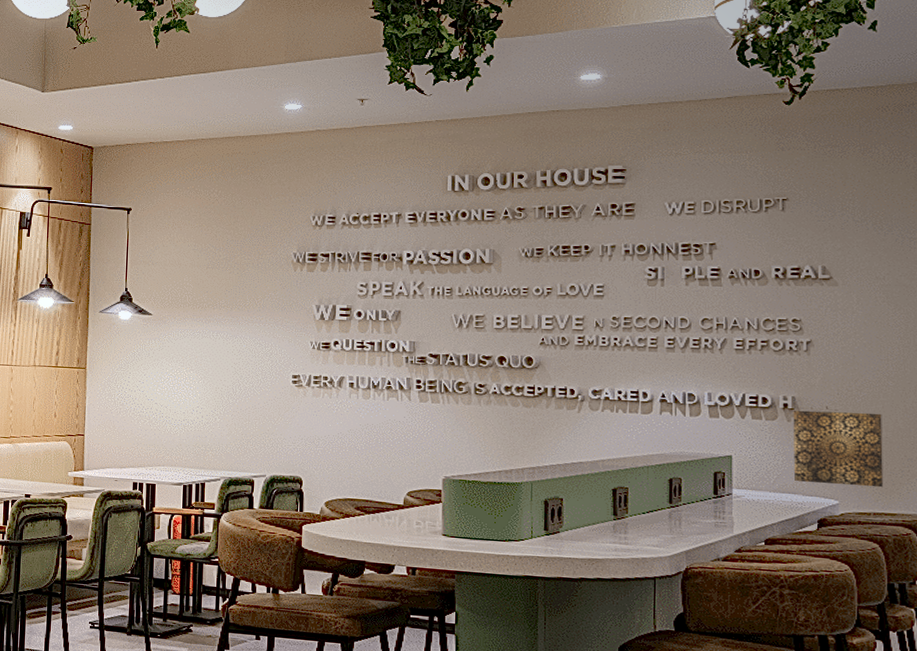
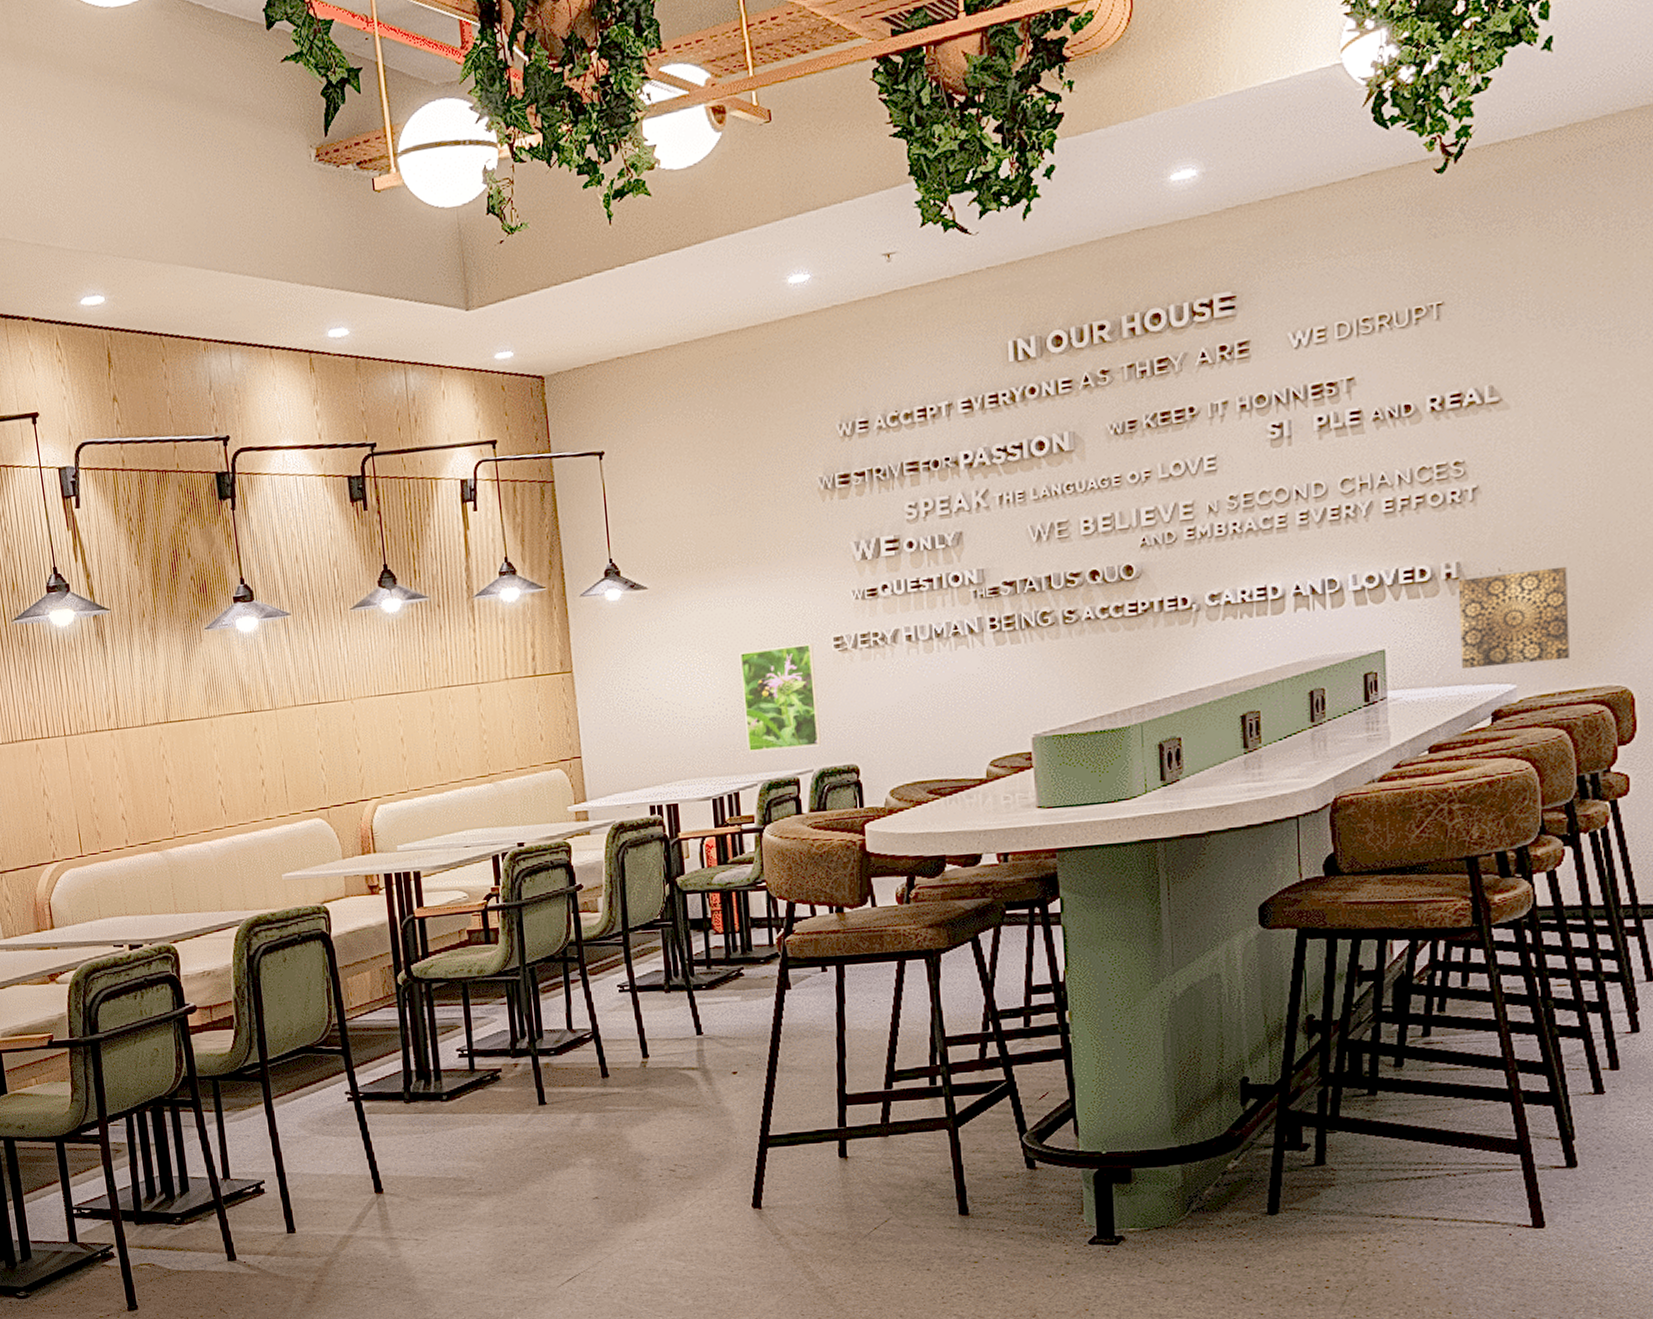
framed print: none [216,375,276,458] -> present [739,644,821,752]

